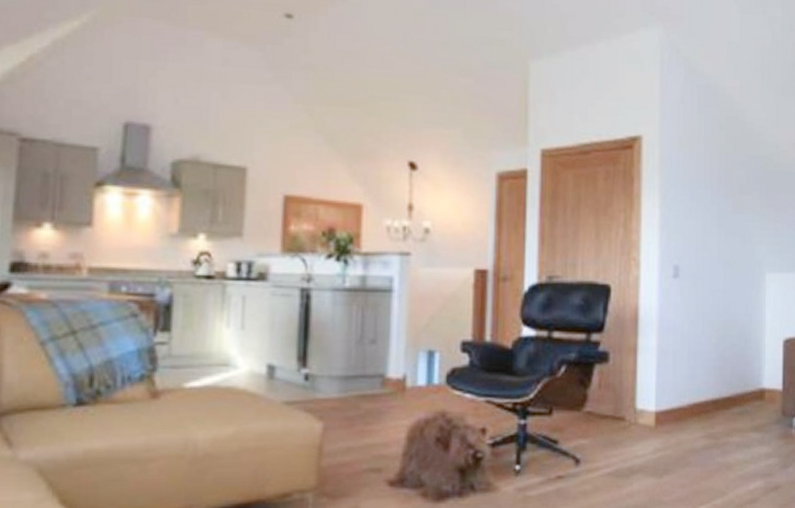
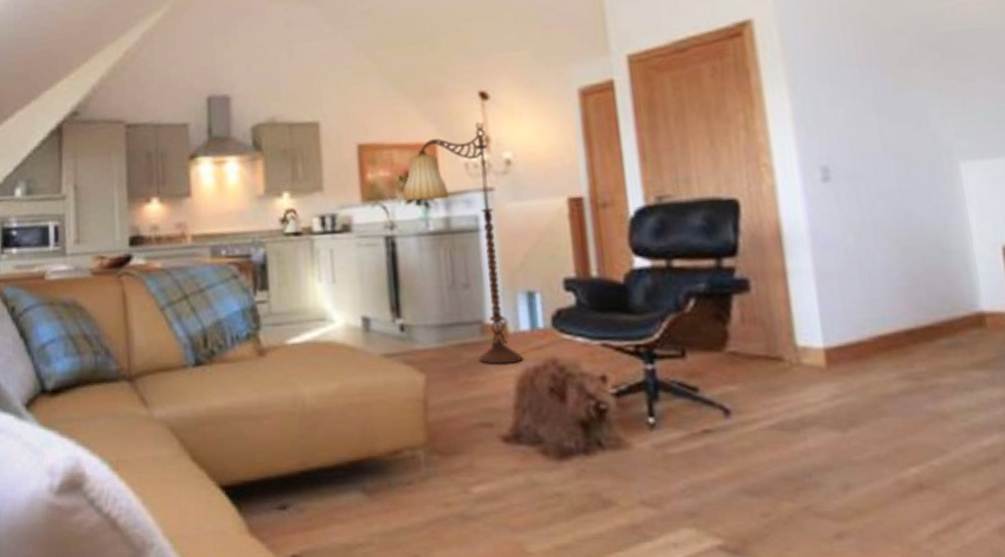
floor lamp: none [323,190,417,416] -> present [403,122,523,365]

